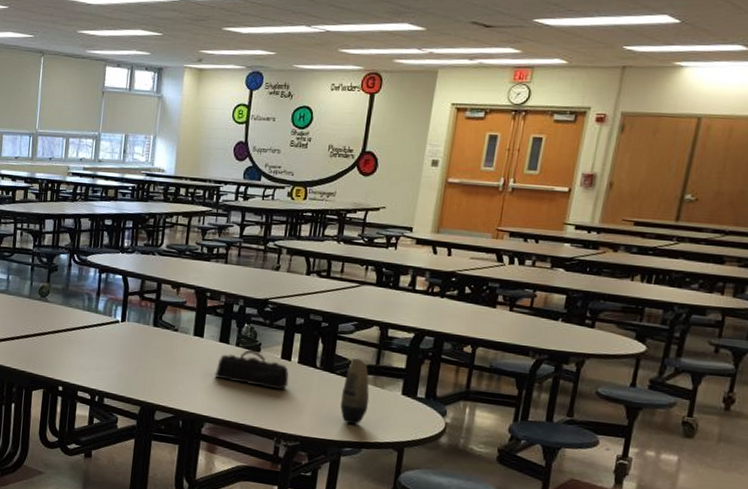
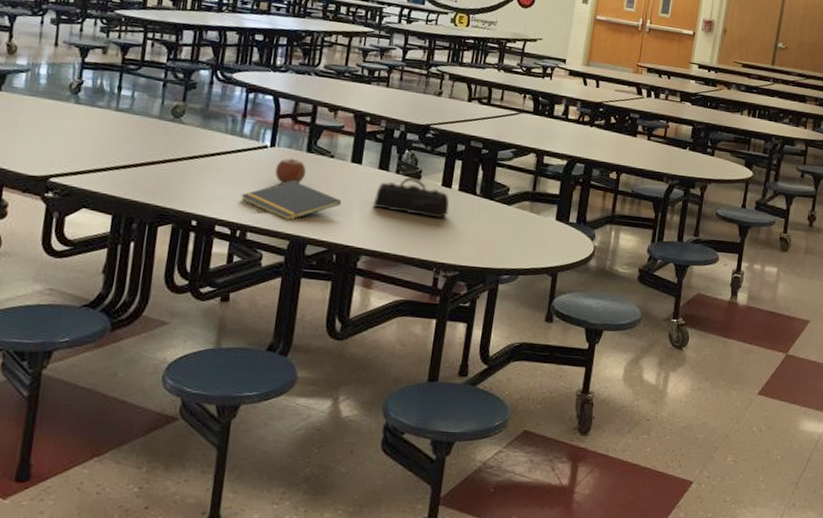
notepad: none [97,352,186,388] -> present [240,180,342,219]
apple: none [126,332,154,356] -> present [274,158,307,185]
cosmetic container: present [340,357,370,425] -> none [499,184,526,252]

